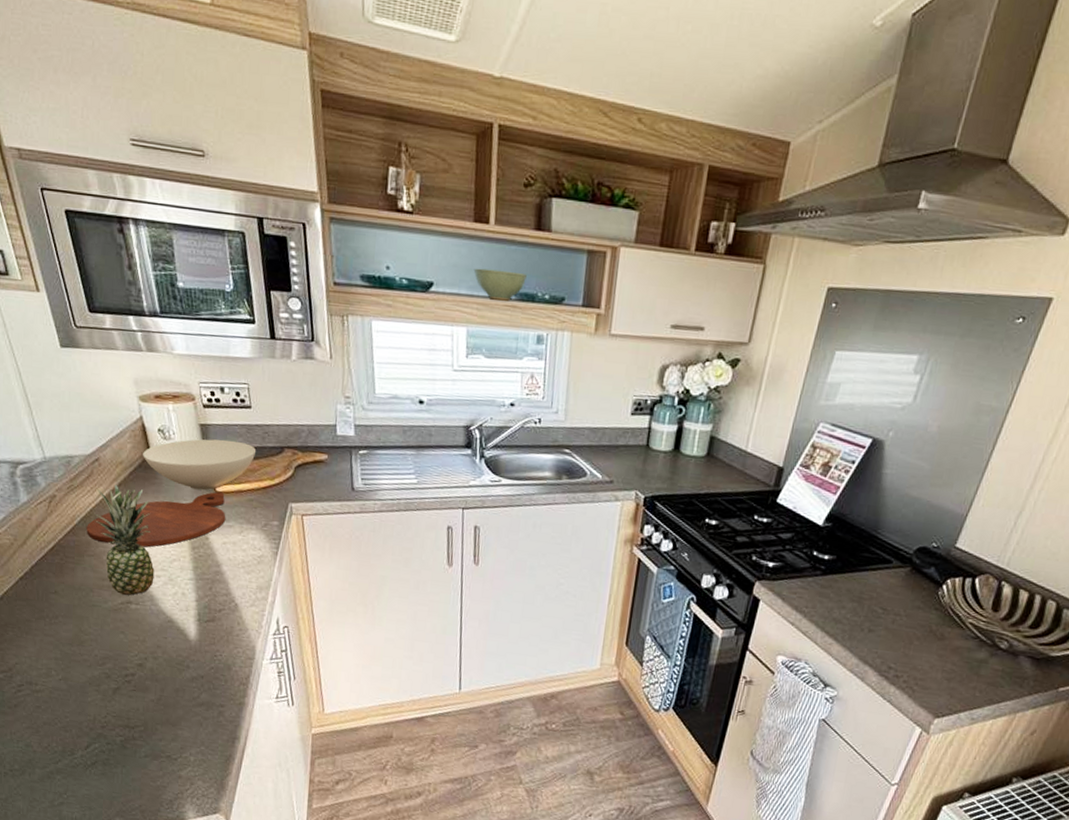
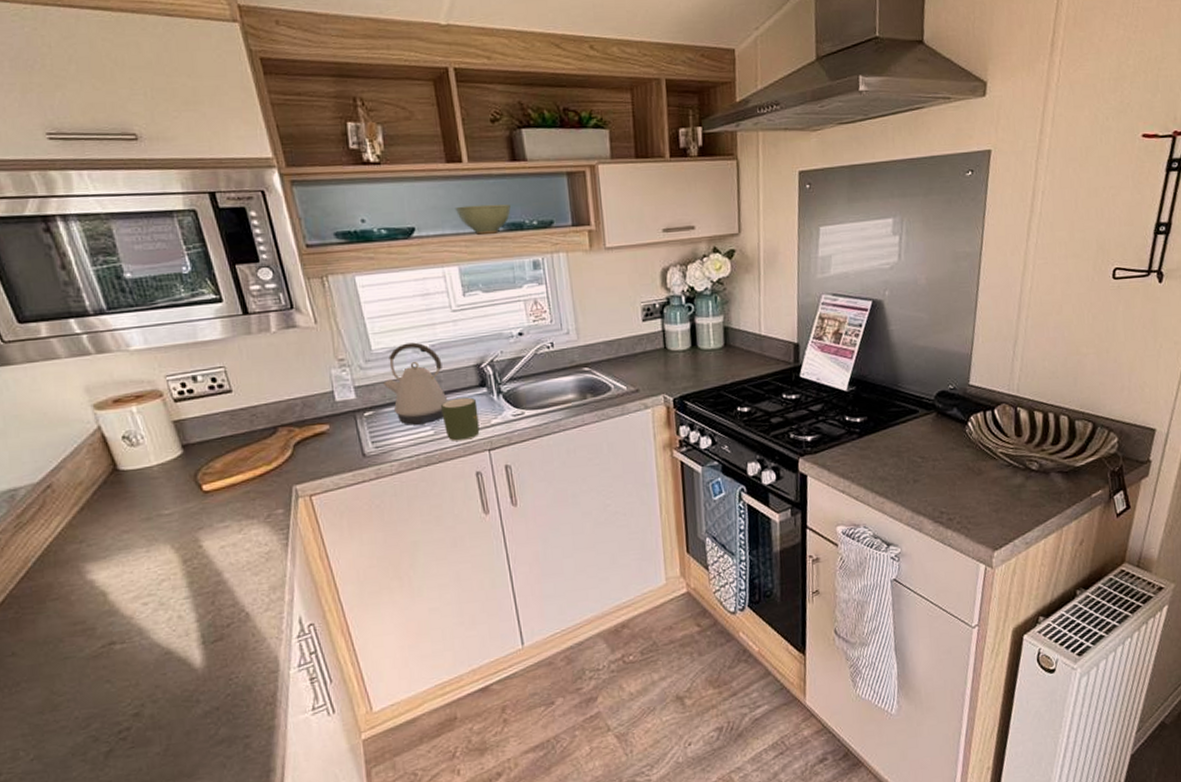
cutting board: present [86,491,226,547] -> none [45,490,220,581]
fruit: present [94,485,155,596] -> none [53,508,141,636]
bowl: present [143,439,257,491] -> none [107,430,246,495]
kettle: none [380,393,436,473] -> present [383,342,448,425]
mug: none [426,454,460,496] -> present [441,397,480,442]

